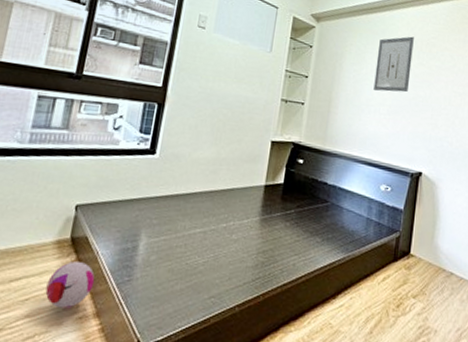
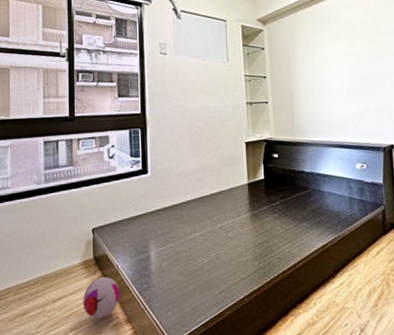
wall art: present [373,36,414,93] -> none [326,17,363,76]

